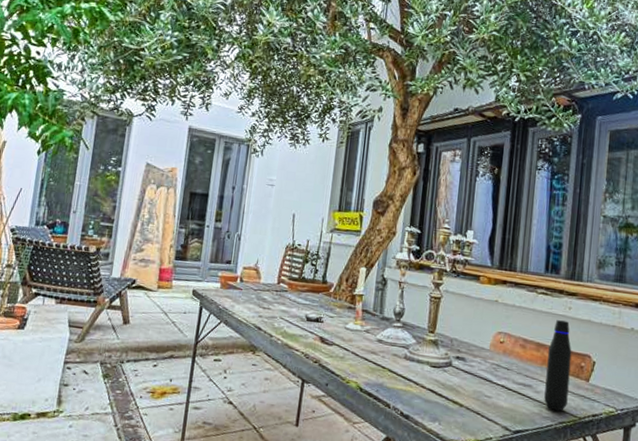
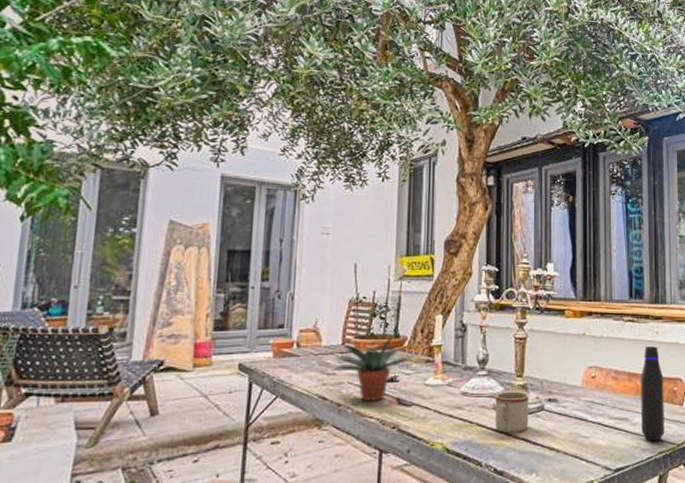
potted plant: none [268,279,338,337] -> present [333,333,414,403]
mug: none [405,344,439,383] -> present [495,391,529,433]

